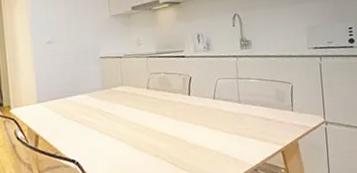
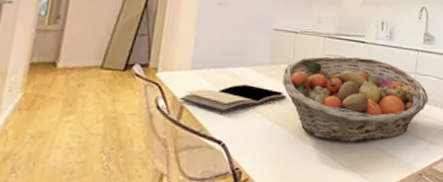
book: none [33,109,123,136] -> present [178,84,287,112]
fruit basket: none [115,70,254,150] -> present [282,56,429,143]

